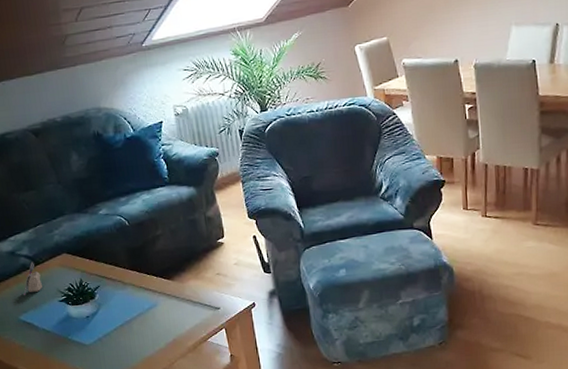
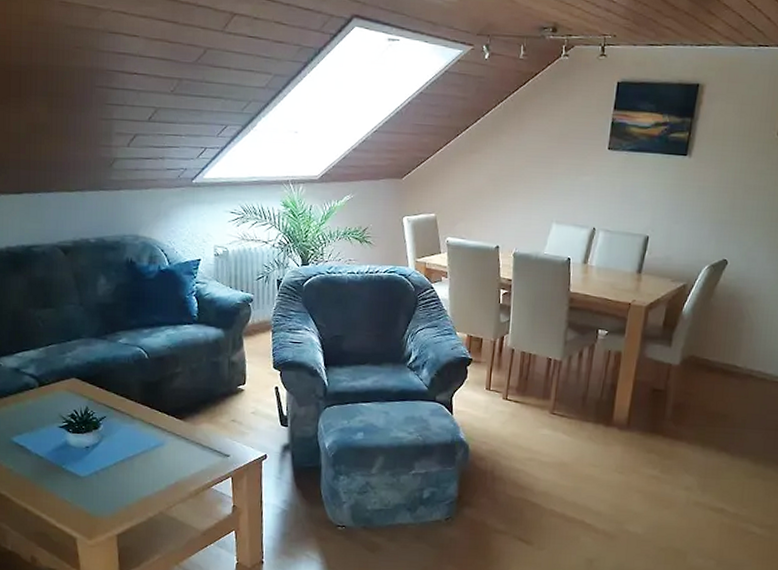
candle: present [24,261,42,295] -> none [21,381,44,416]

